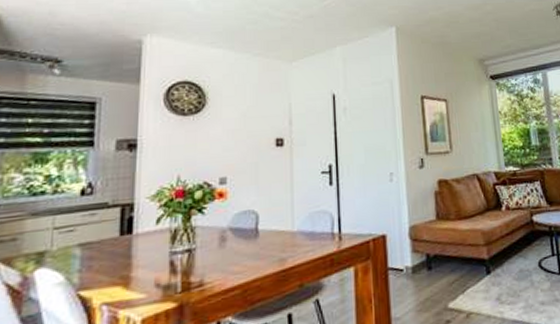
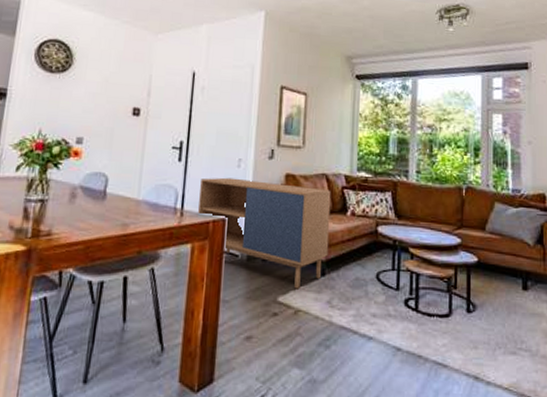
storage cabinet: none [355,188,491,293] -> present [198,177,332,289]

